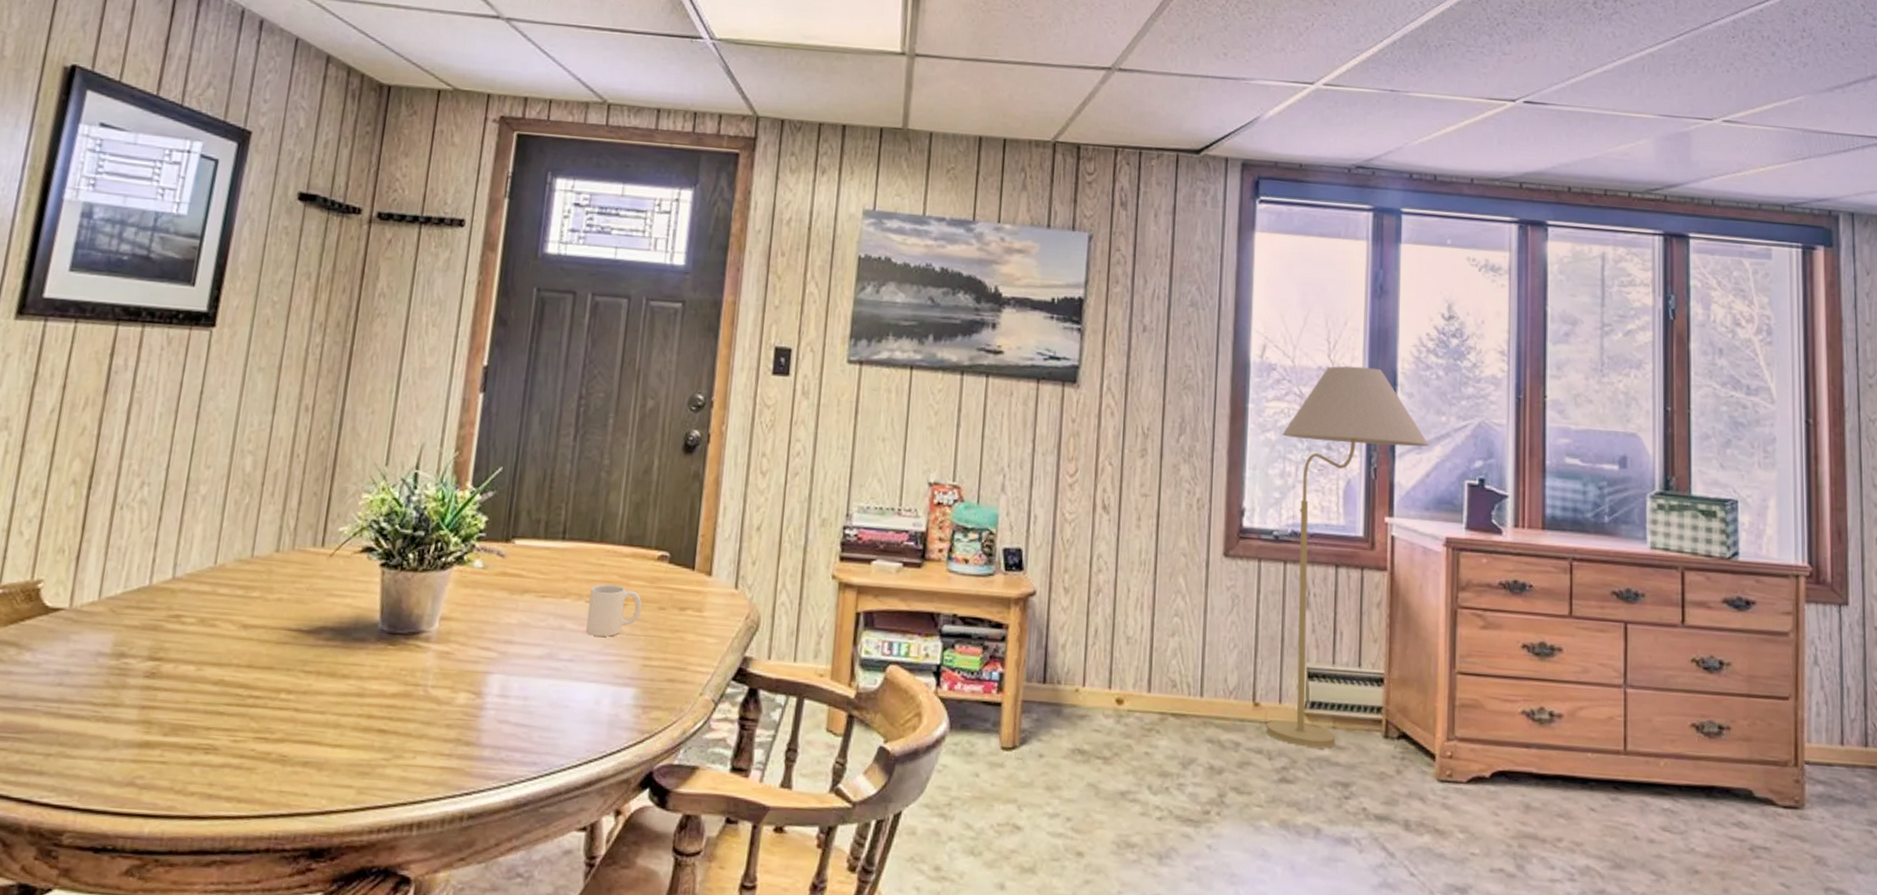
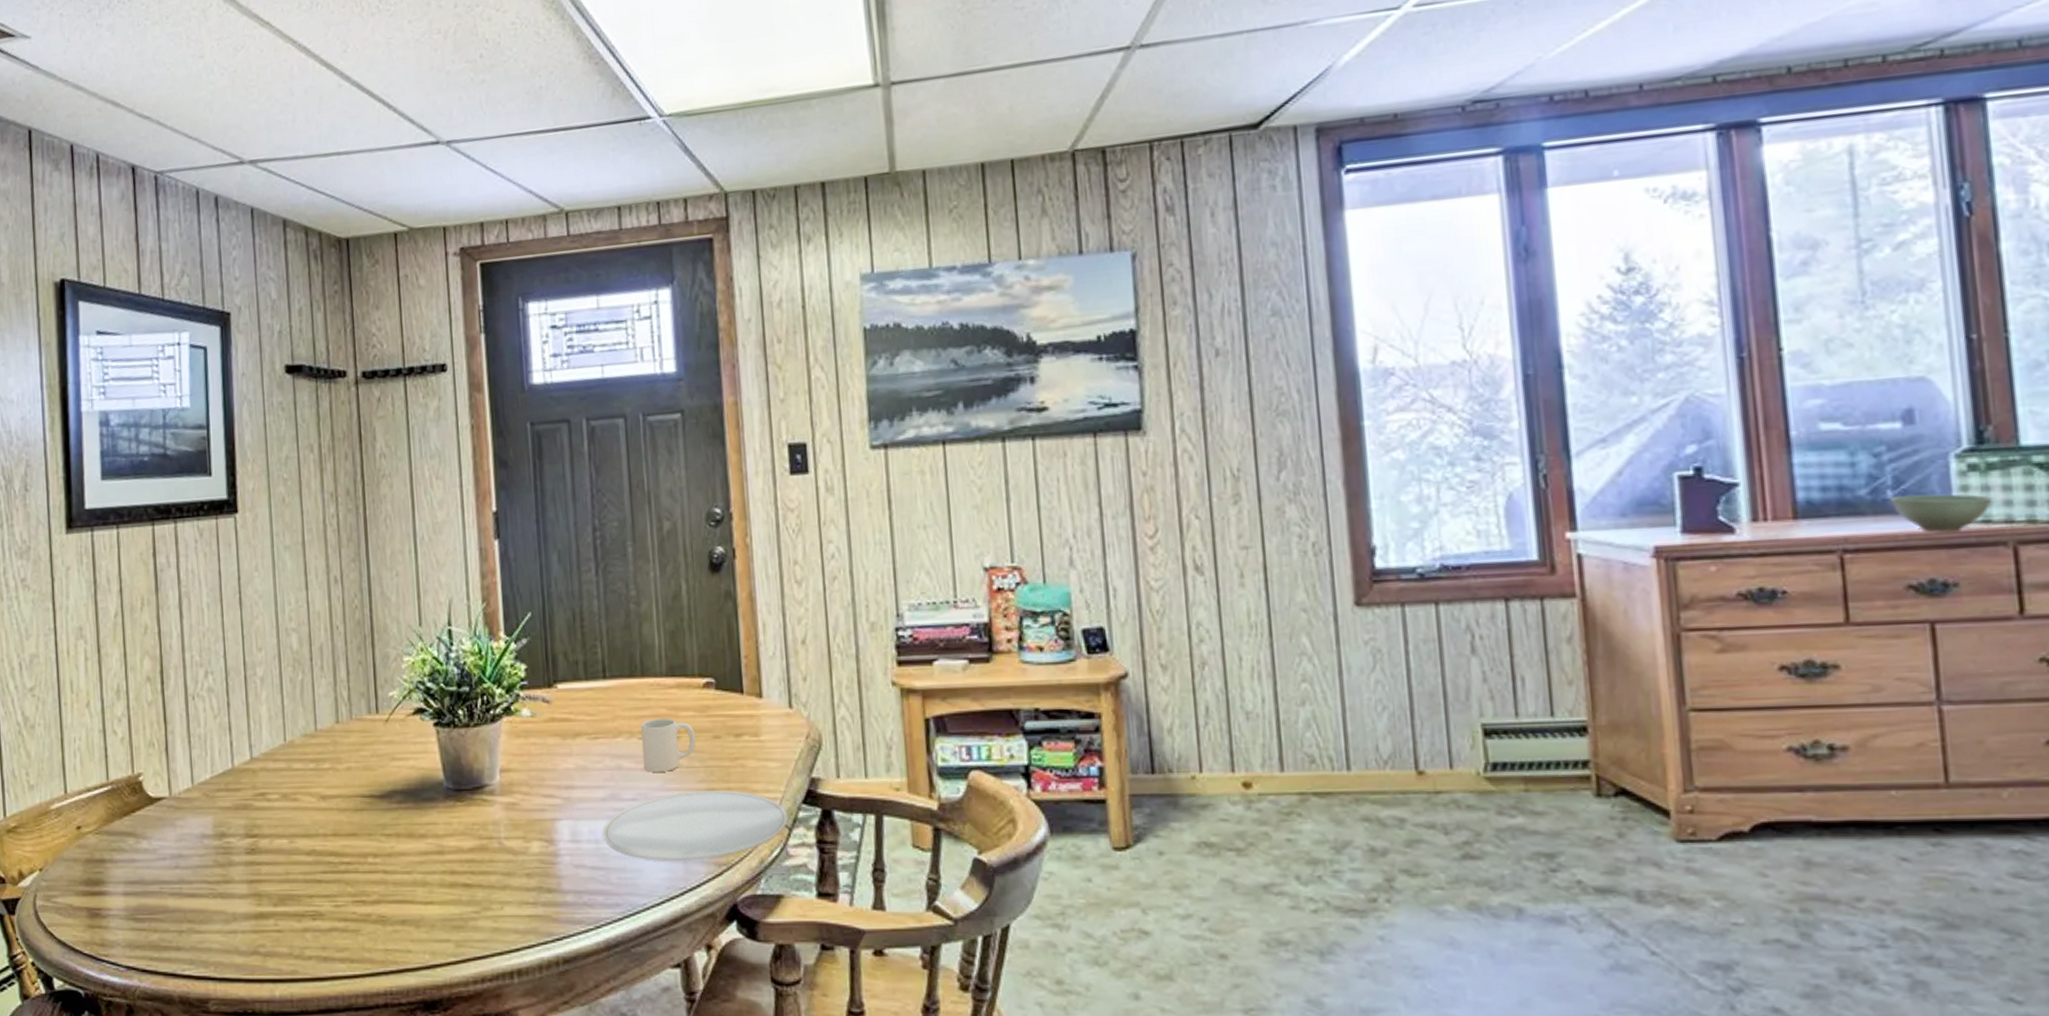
plate: none [532,658,716,727] -> present [602,790,788,862]
floor lamp: present [1267,366,1430,749] -> none [1412,351,1618,816]
bowl: none [1605,522,1672,555] -> present [1889,493,1993,534]

